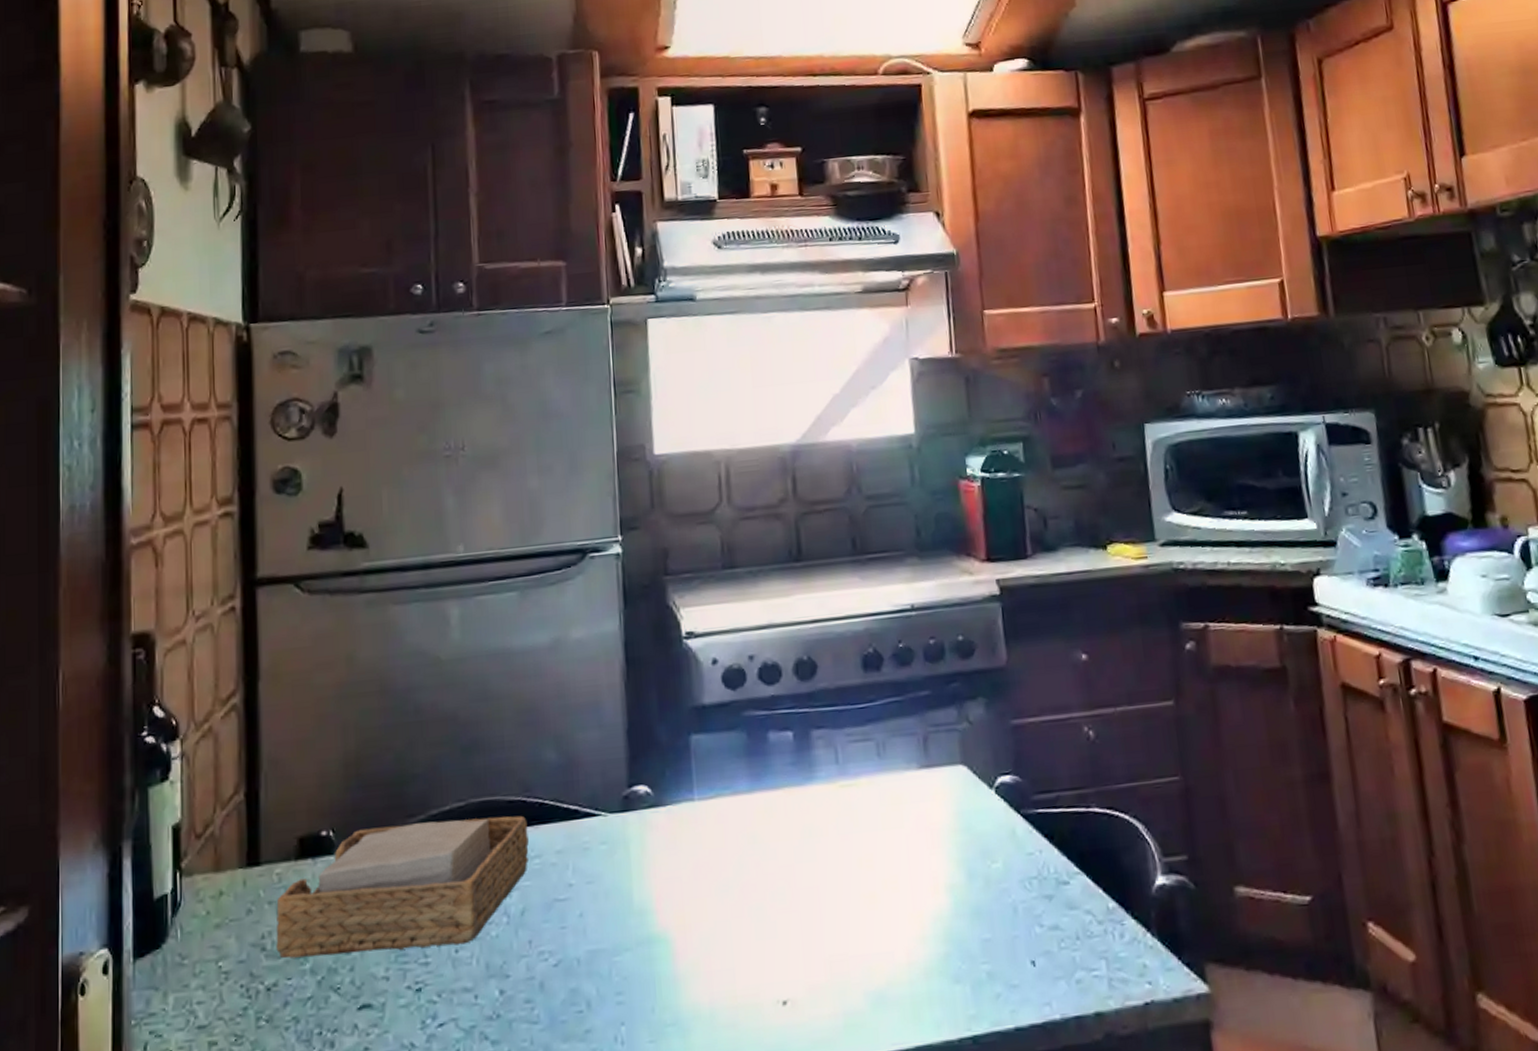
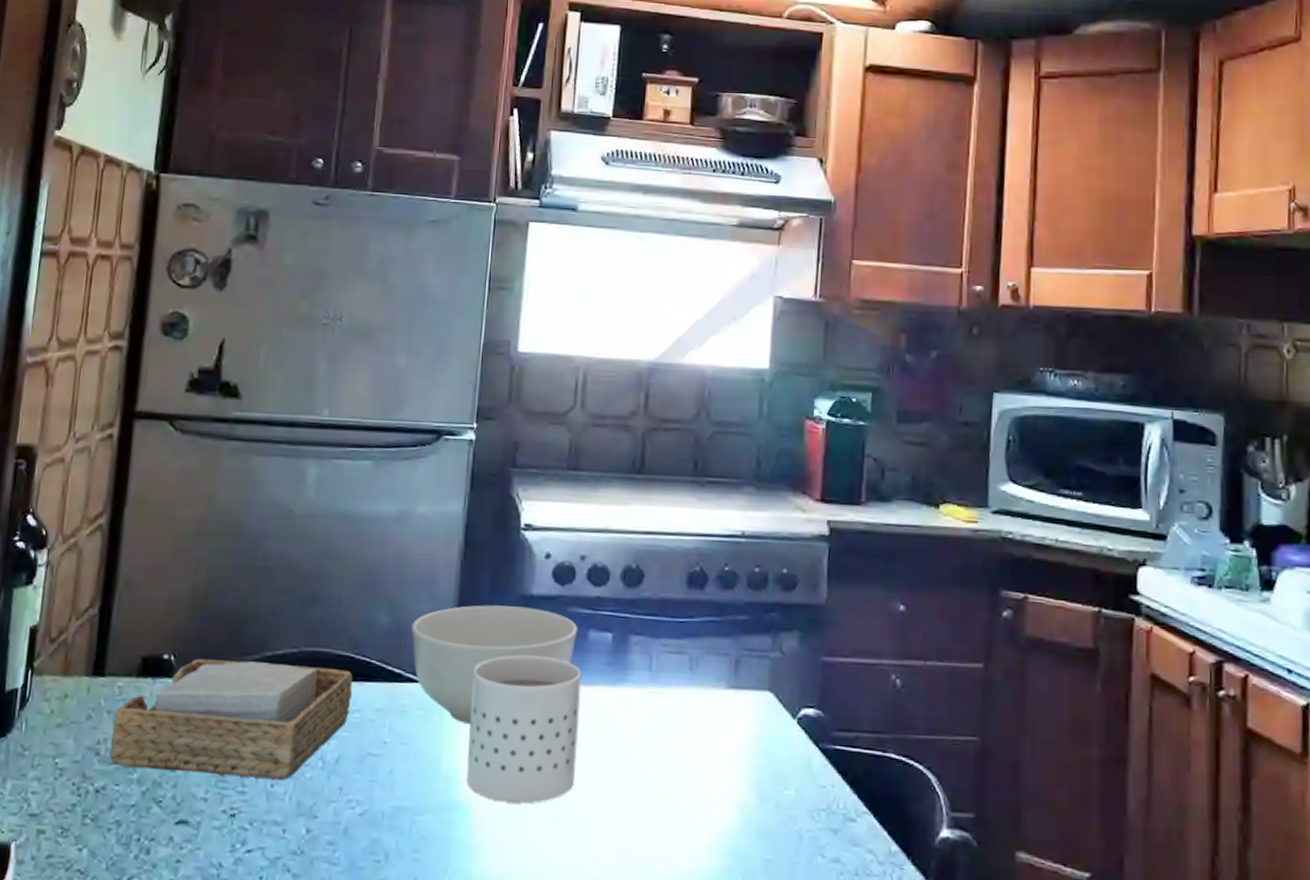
bowl: none [582,718,757,851] -> present [411,605,578,724]
mug: none [652,766,776,926] -> present [466,655,582,803]

